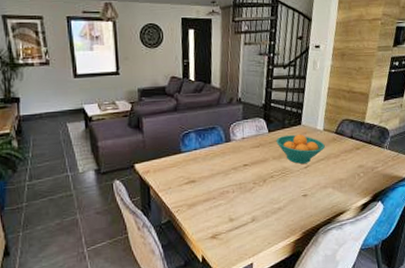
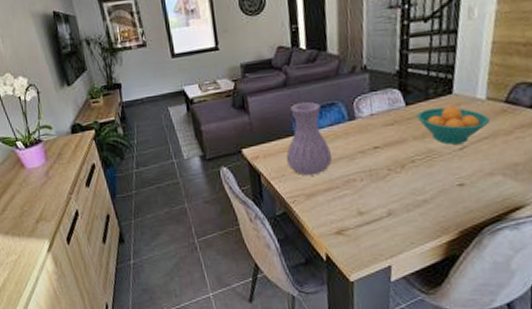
vase: none [173,125,212,189] -> present [286,101,333,176]

